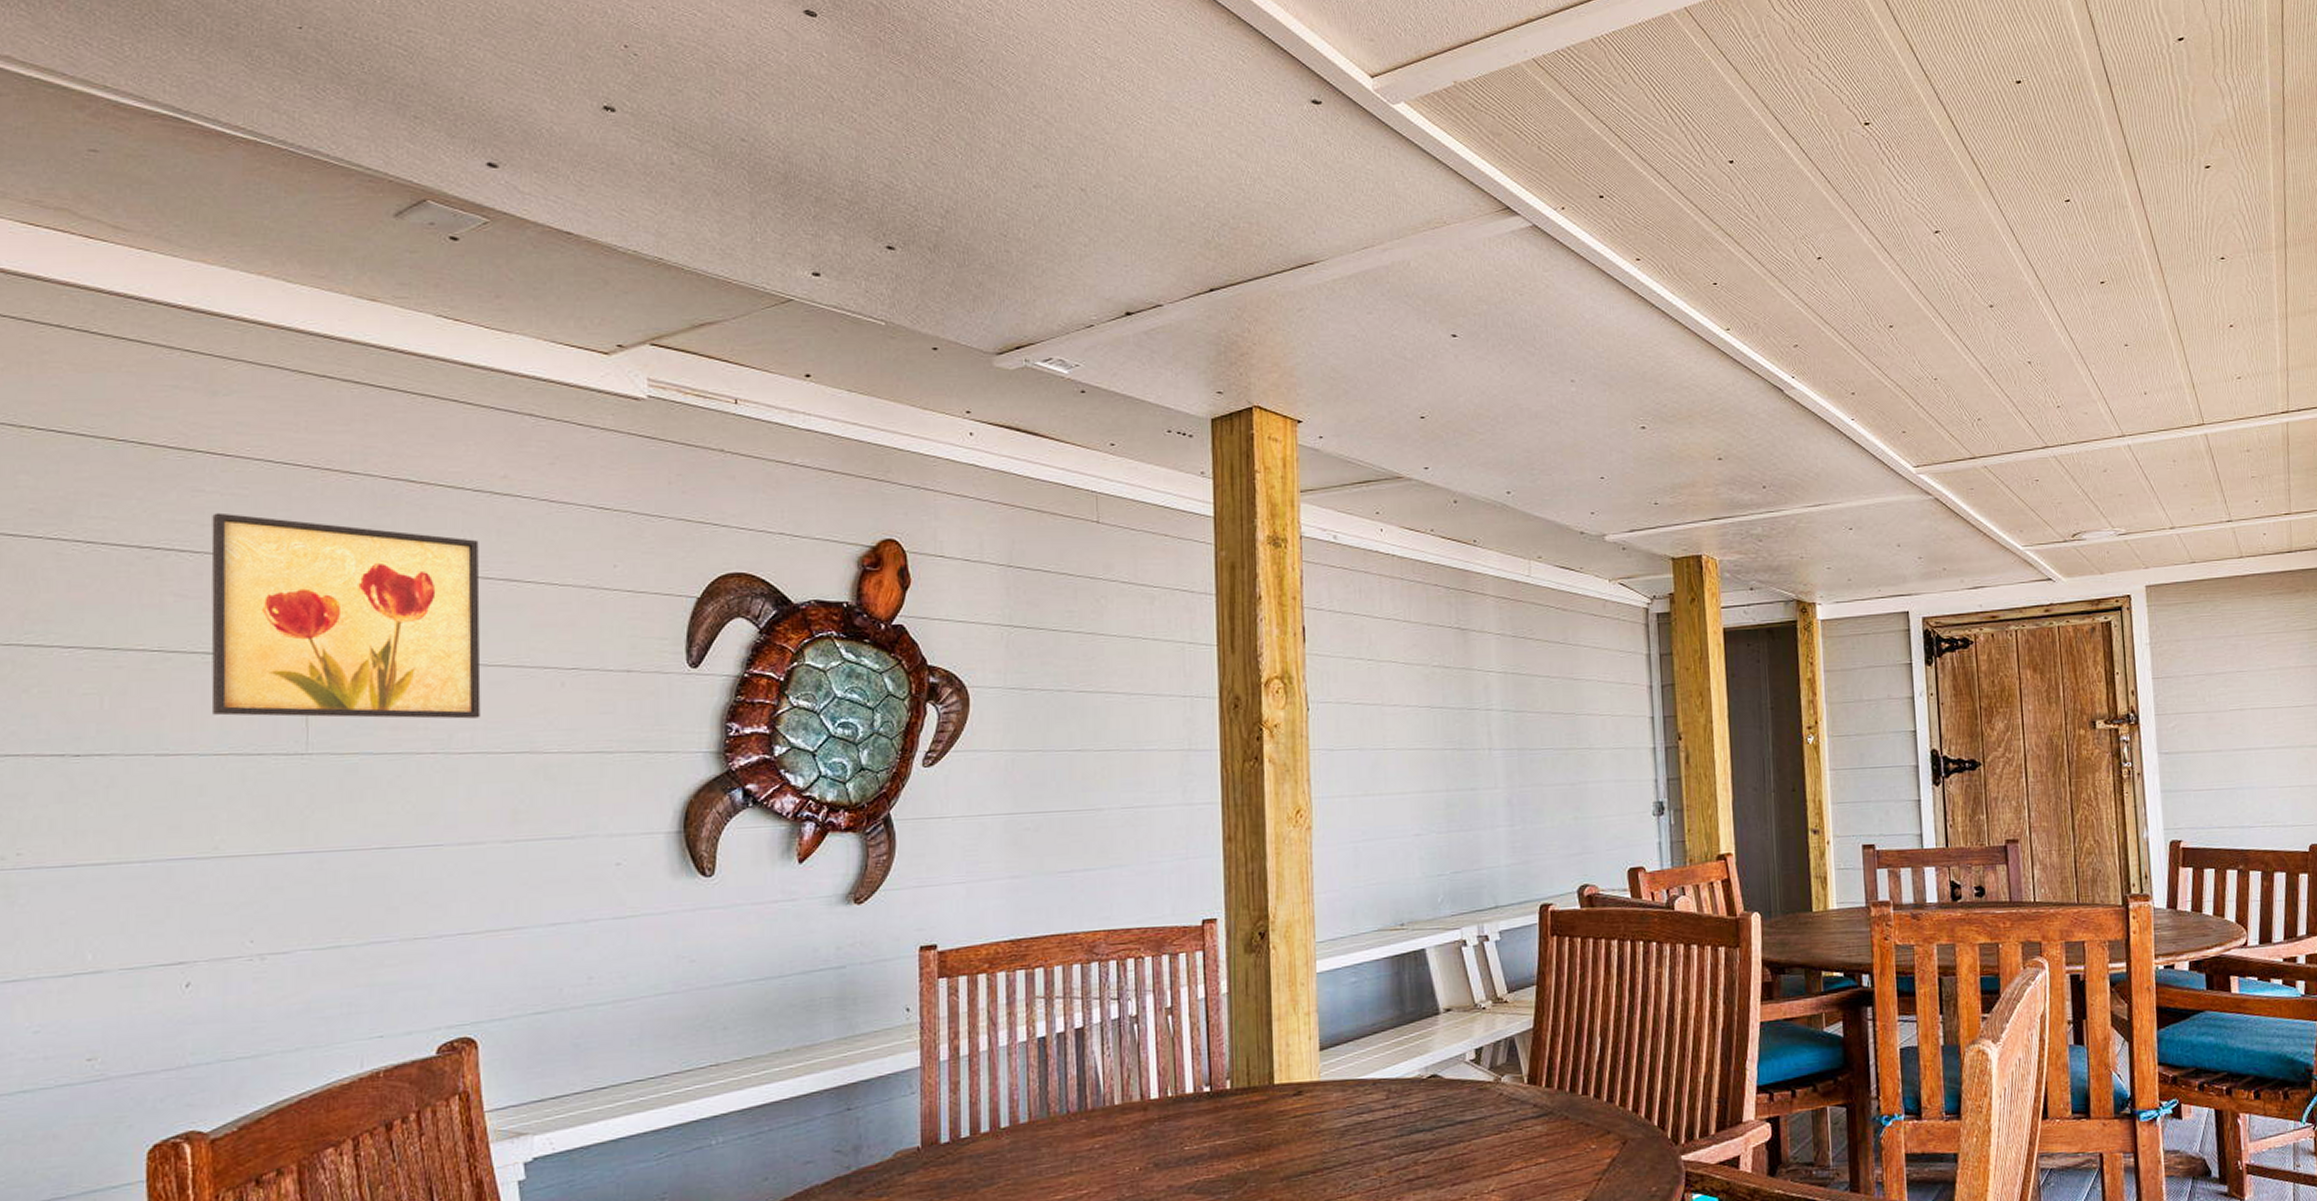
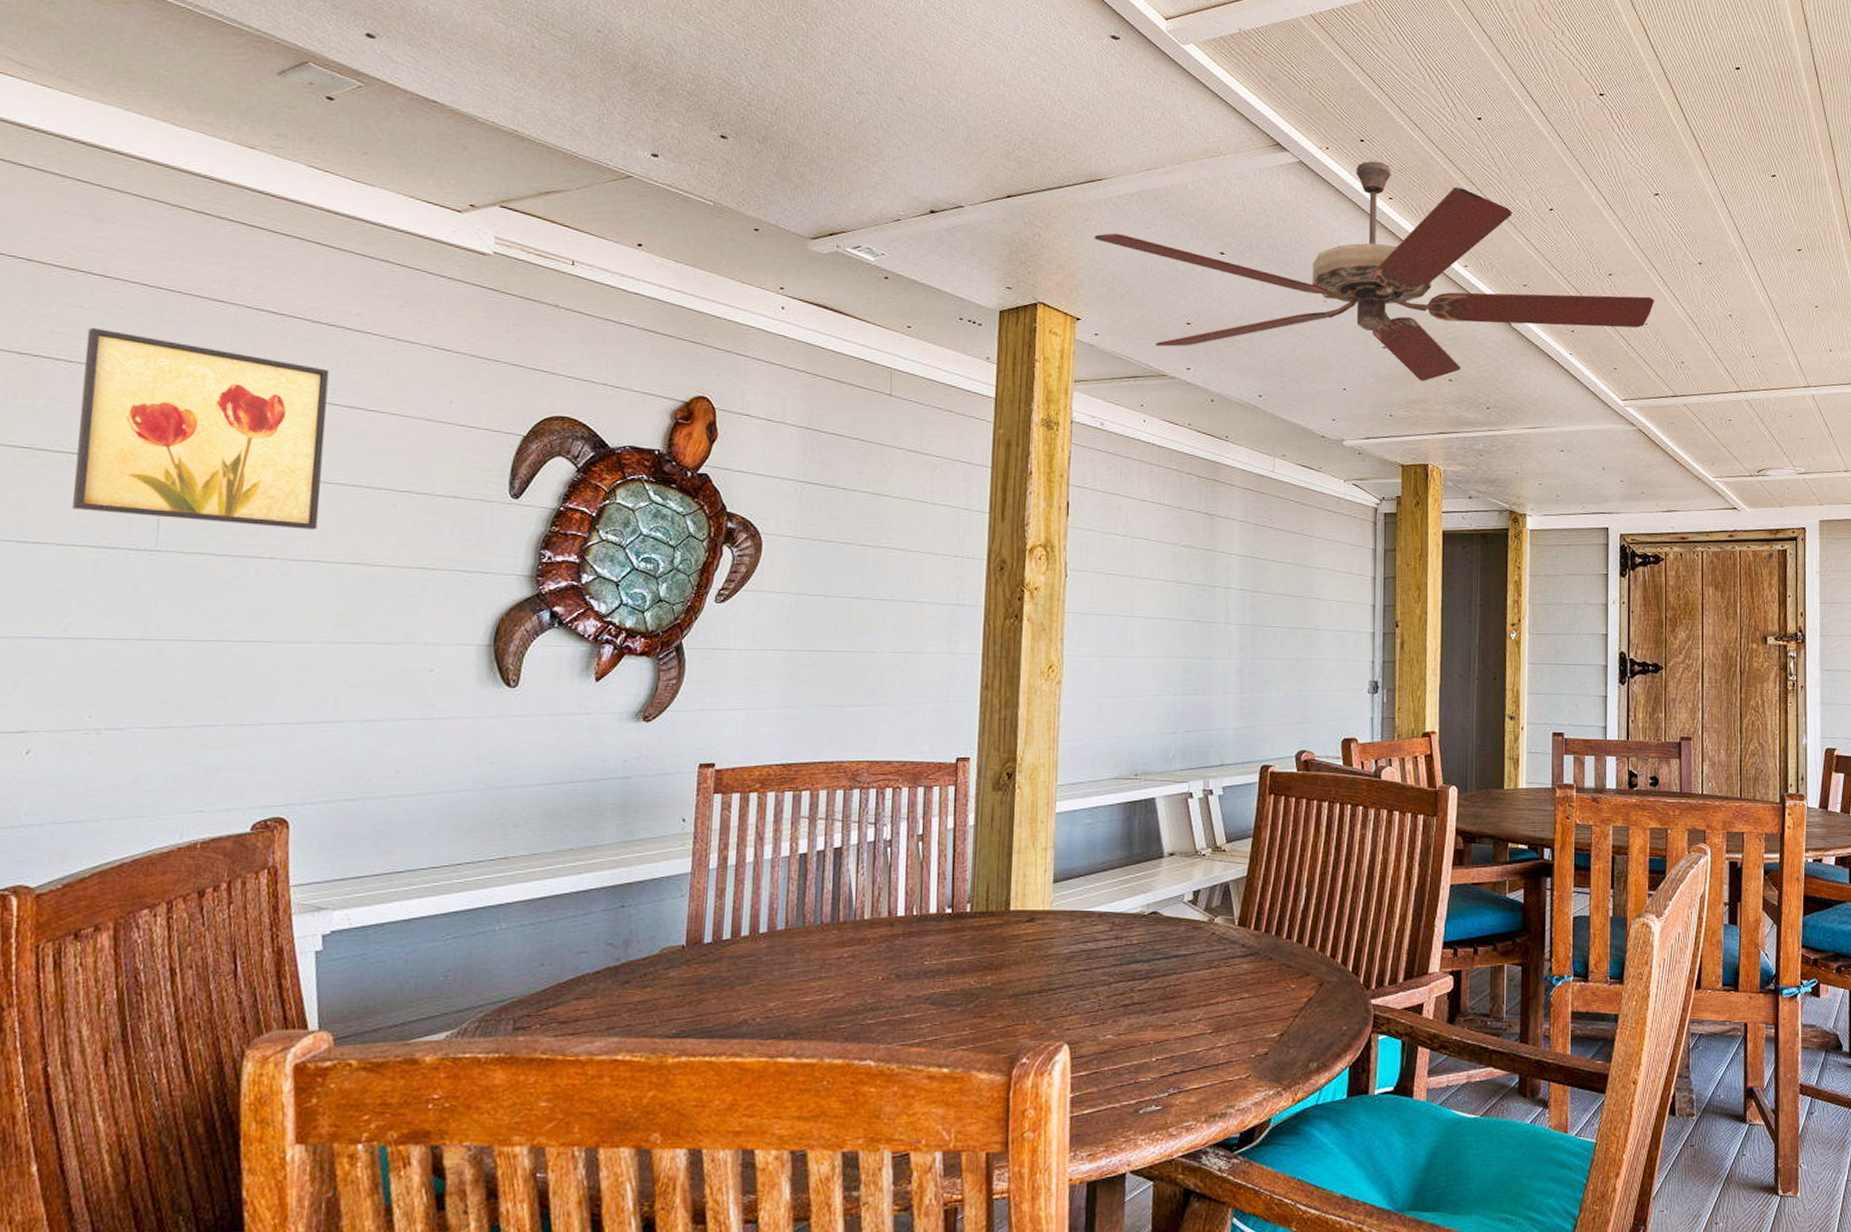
ceiling fan: none [1310,219,1943,462] -> present [1094,161,1654,381]

